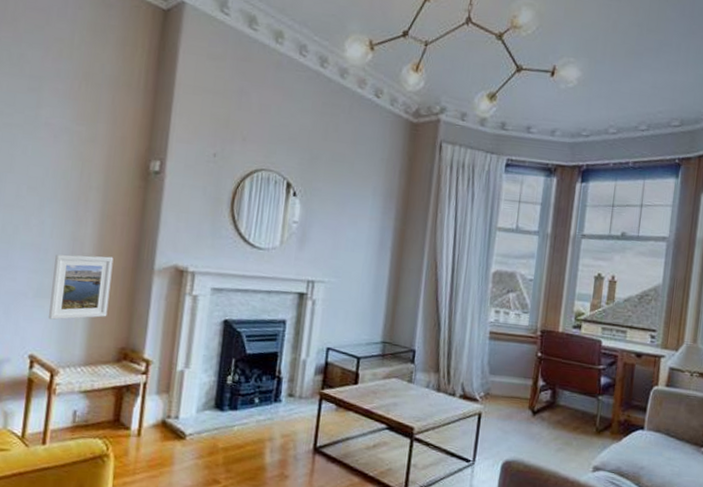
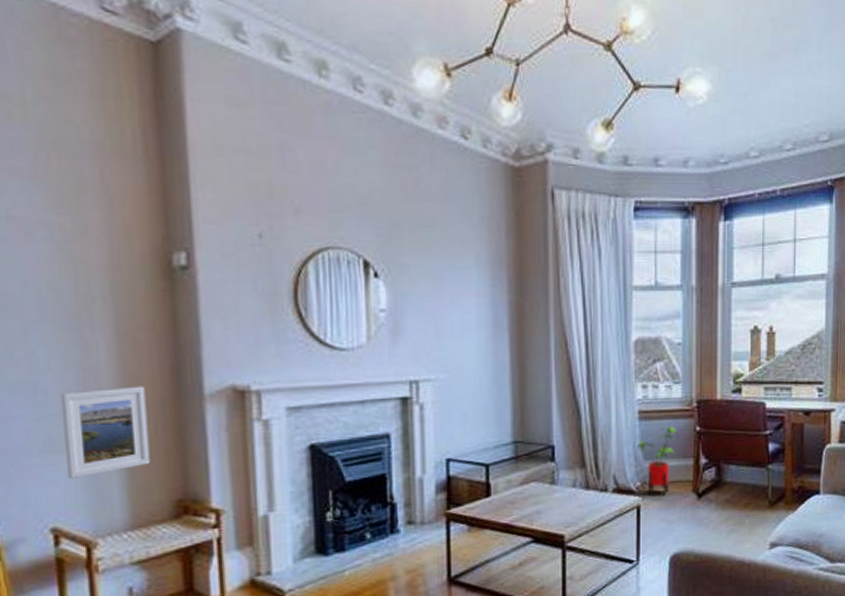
house plant: none [485,348,522,408] -> present [637,426,679,496]

